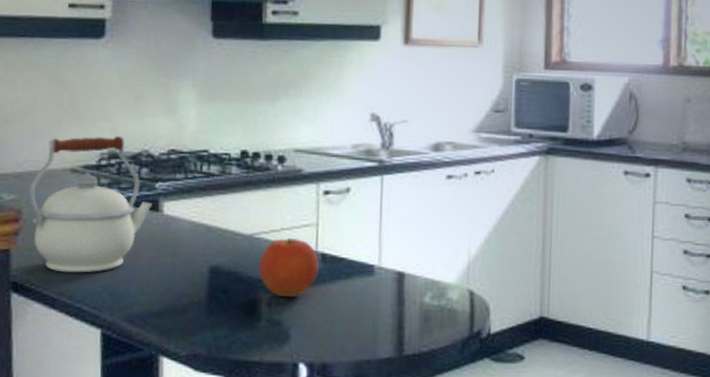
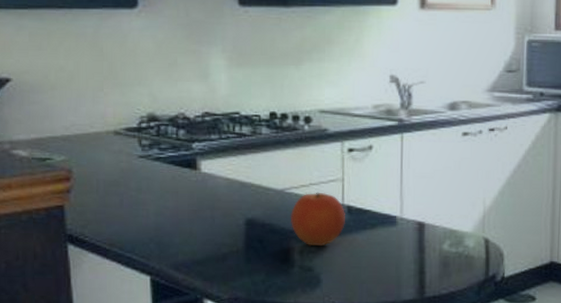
kettle: present [29,136,153,273] -> none [77,100,191,226]

